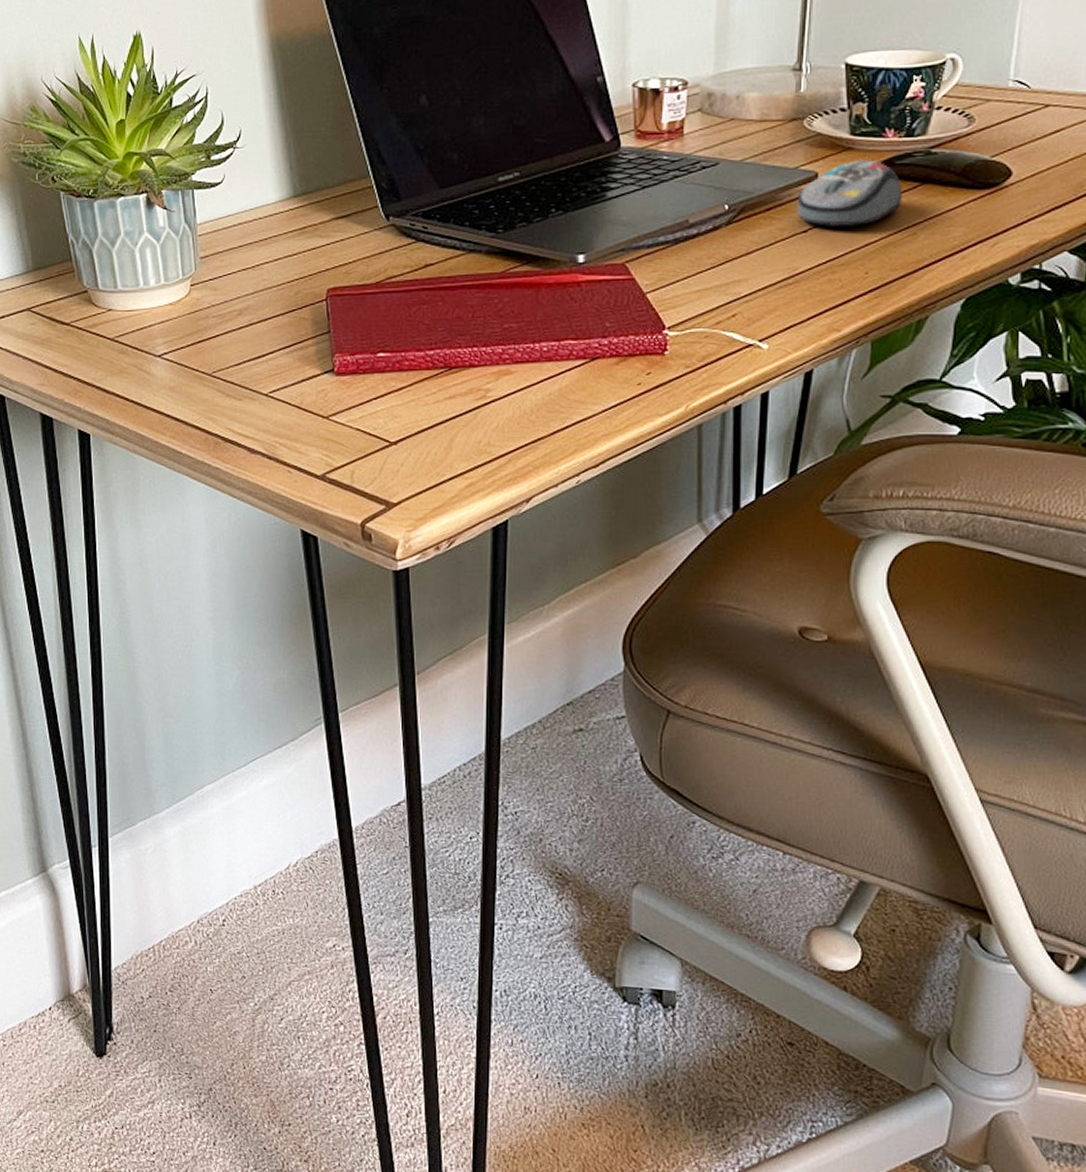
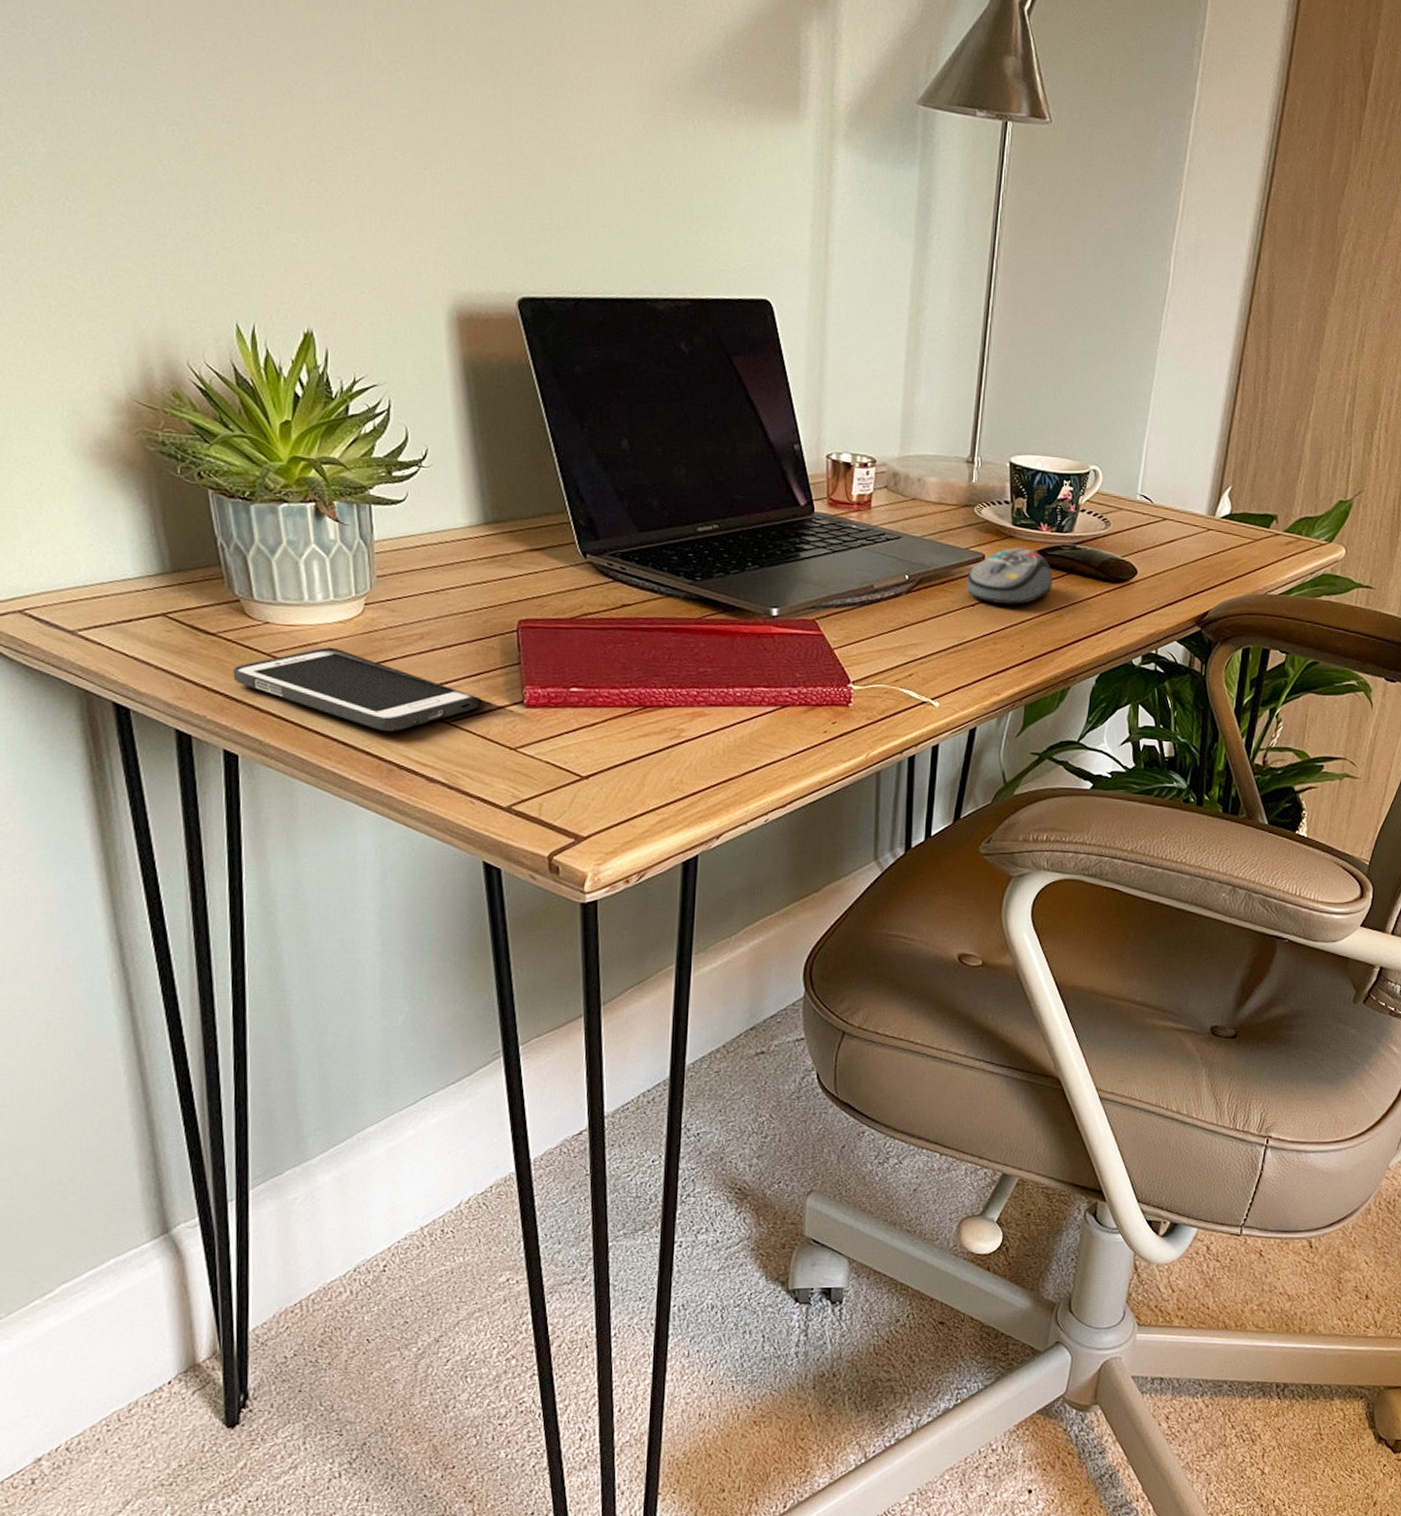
cell phone: none [84,329,295,405] -> present [233,647,481,731]

